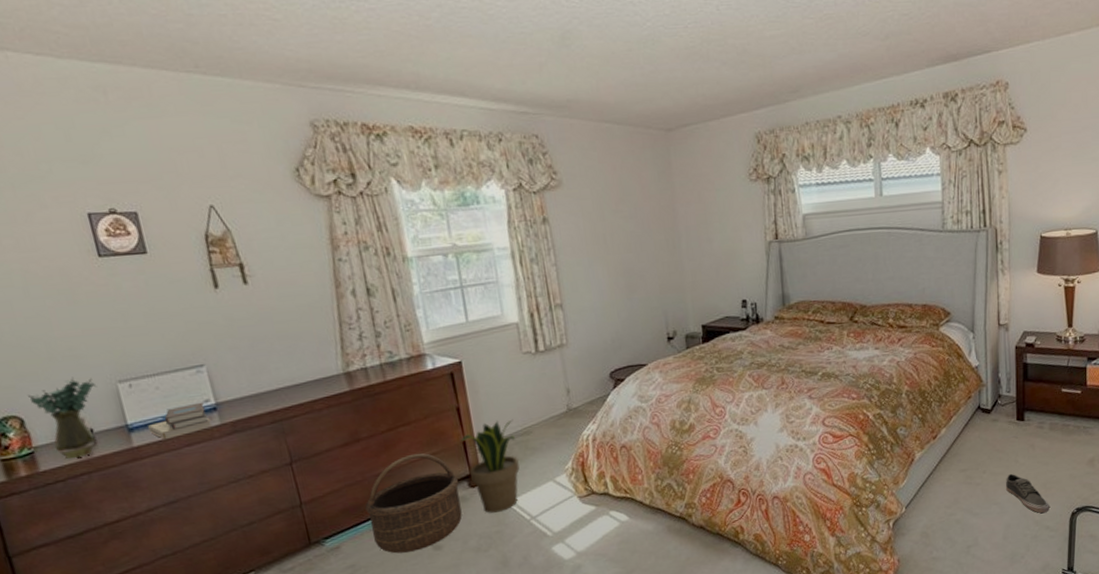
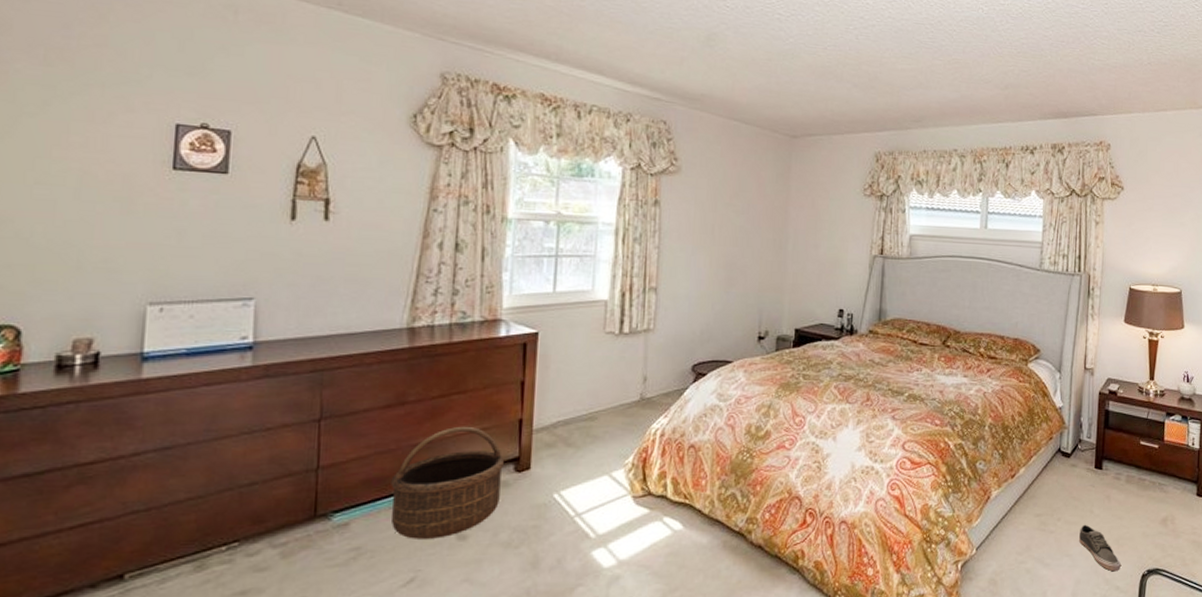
vase: present [28,377,97,459] -> none [37,291,123,382]
books: present [148,402,212,440] -> none [166,338,242,376]
potted plant: present [461,419,520,513] -> none [517,401,580,504]

